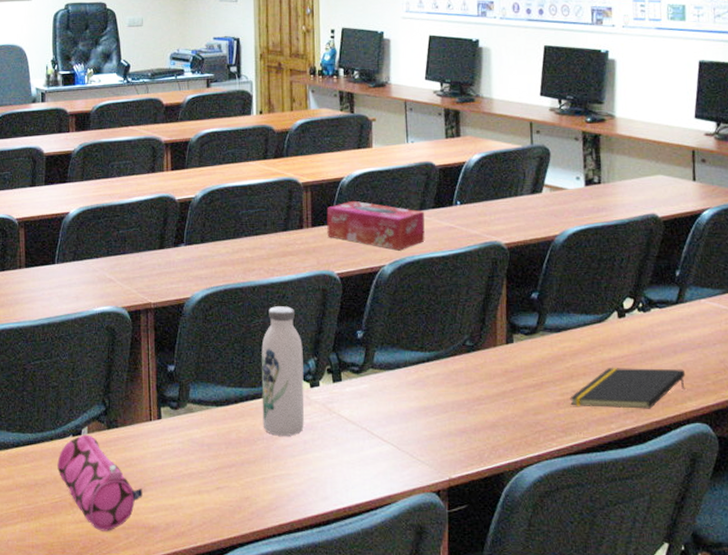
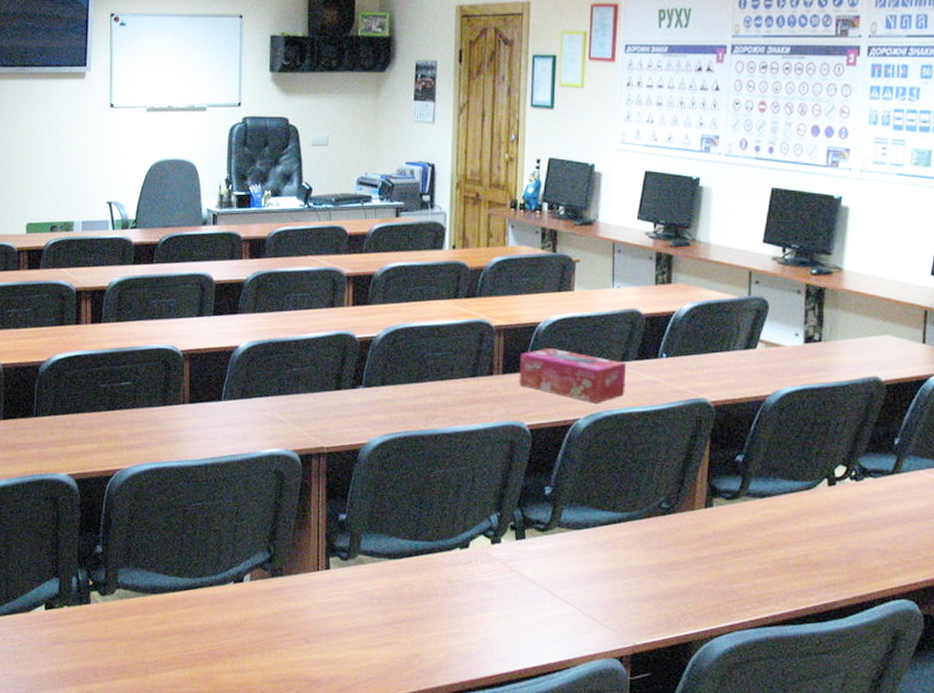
pencil case: present [57,434,143,531] -> none [216,581,306,683]
water bottle: present [261,306,305,436] -> none [438,457,485,593]
notepad: present [570,367,686,409] -> none [769,537,896,583]

